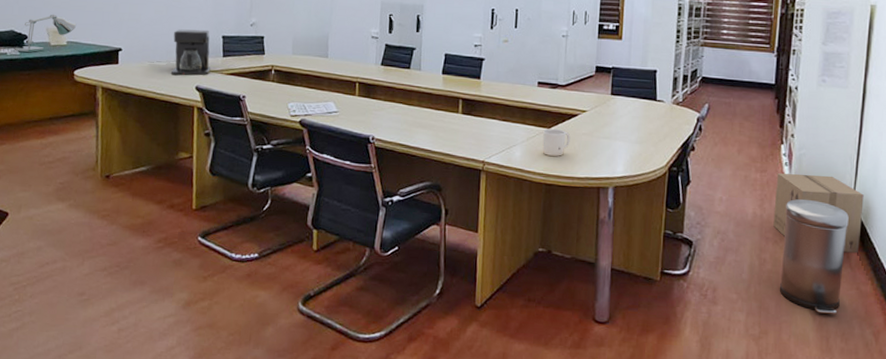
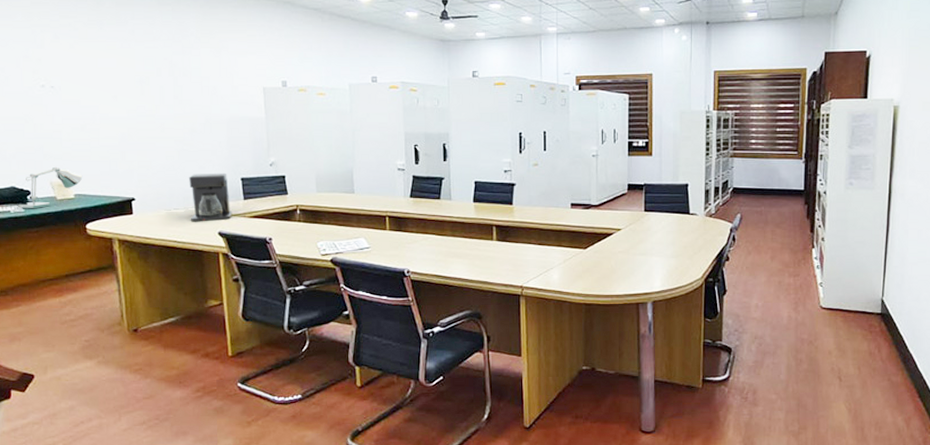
mug: present [542,128,571,156] -> none [580,248,607,276]
cardboard box: present [773,173,864,254] -> none [808,275,892,347]
pedal bin: present [779,199,849,314] -> none [815,300,879,406]

